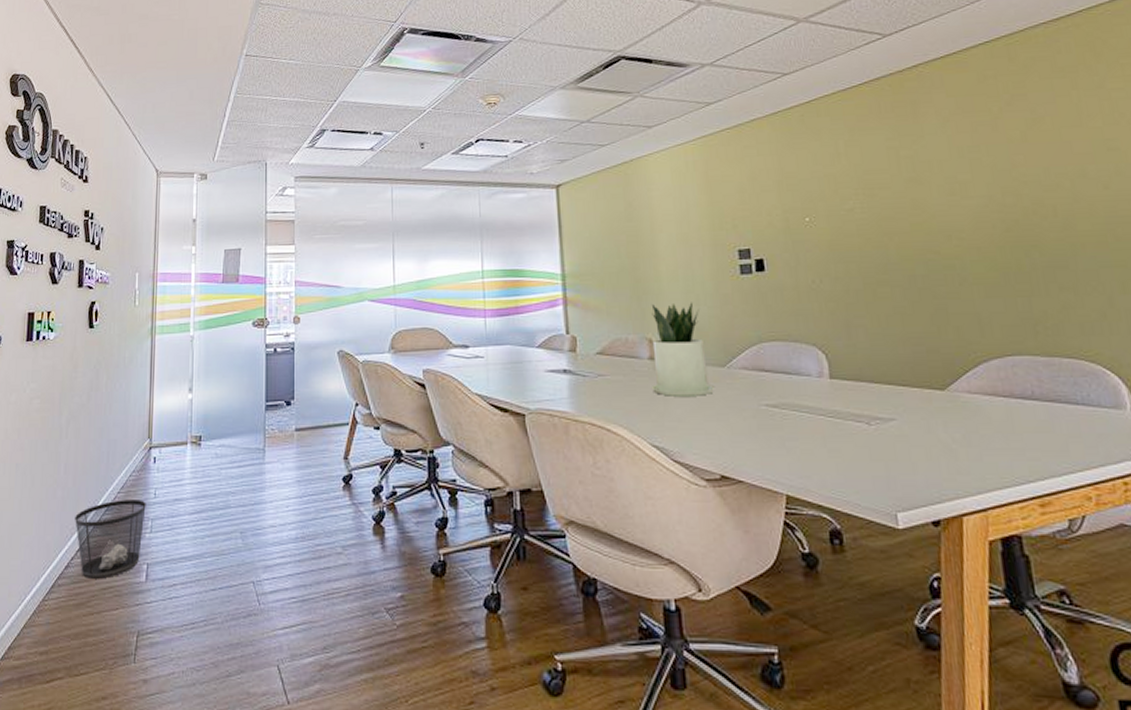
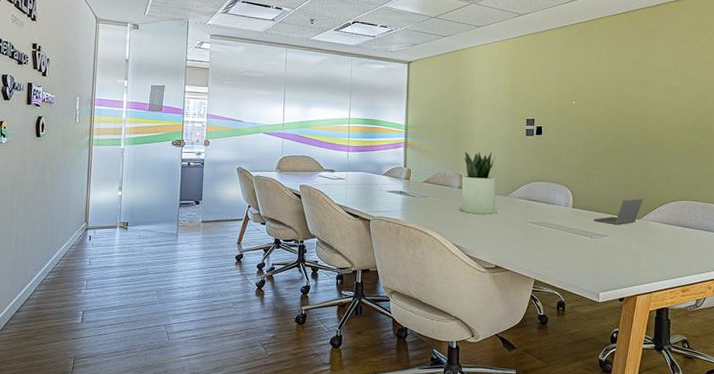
waste bin: present [75,500,146,579] -> none [24,265,83,320]
laptop computer: none [867,358,945,402] -> present [593,199,643,225]

